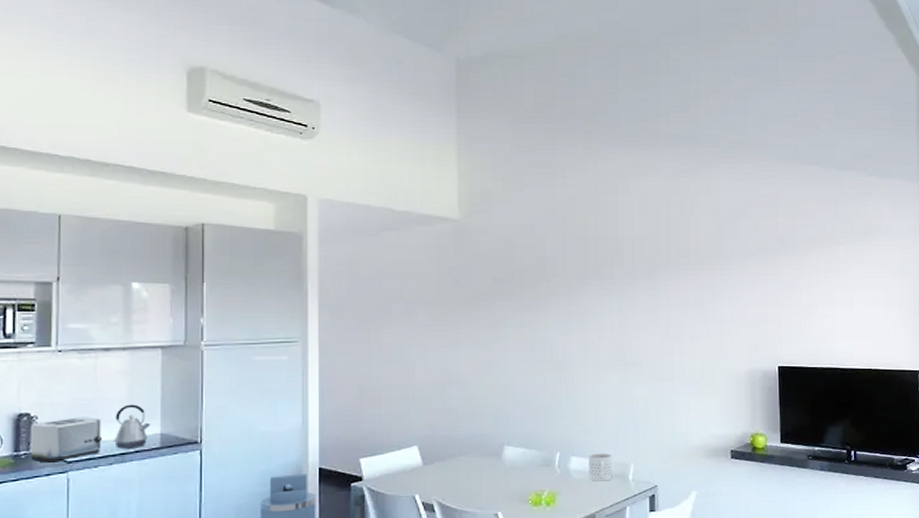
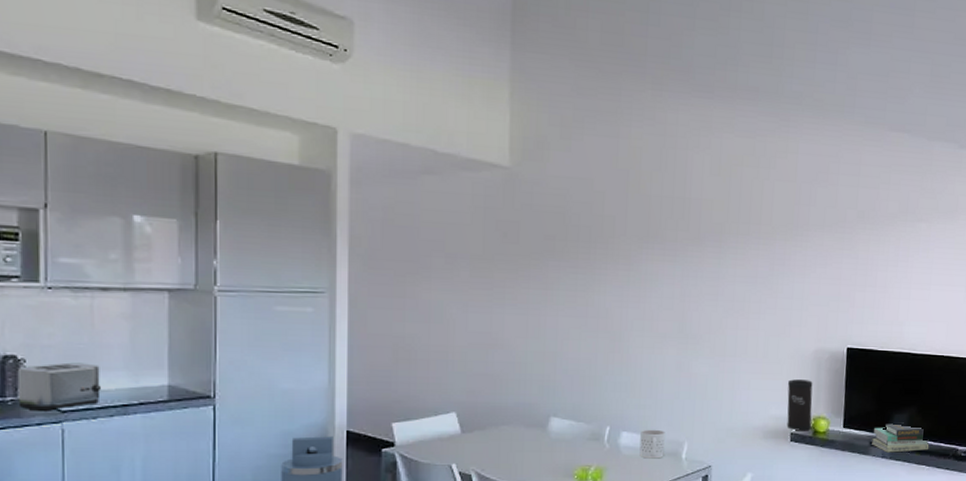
kettle: present [112,404,151,449] -> none [113,351,157,400]
speaker: none [725,399,751,448] -> present [786,379,813,431]
books: none [809,435,866,465] -> present [872,422,930,453]

